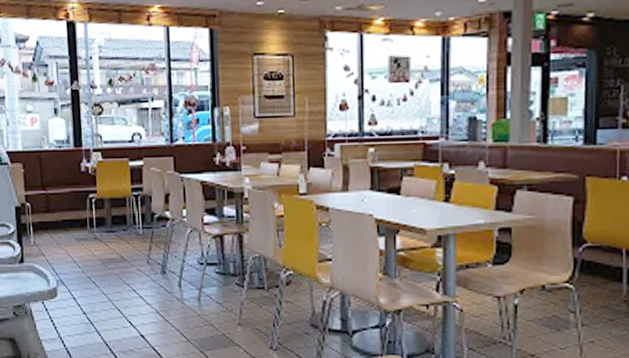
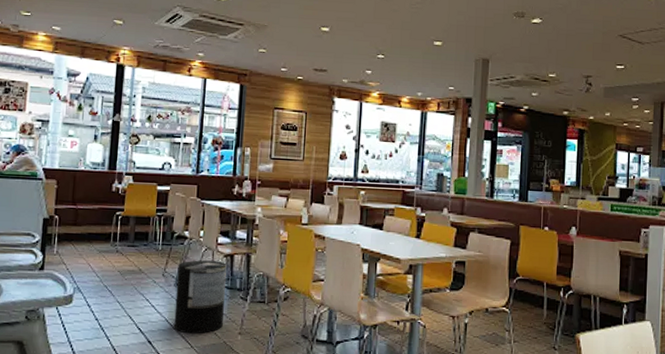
trash can: none [162,243,219,326] -> present [174,260,227,334]

